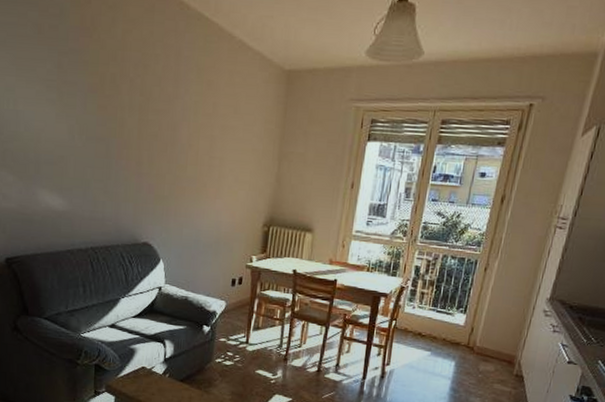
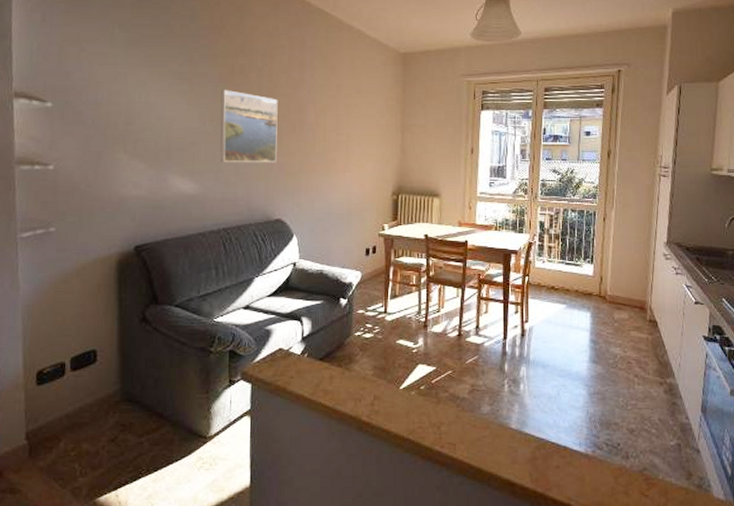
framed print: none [89,100,150,183] -> present [220,89,278,163]

